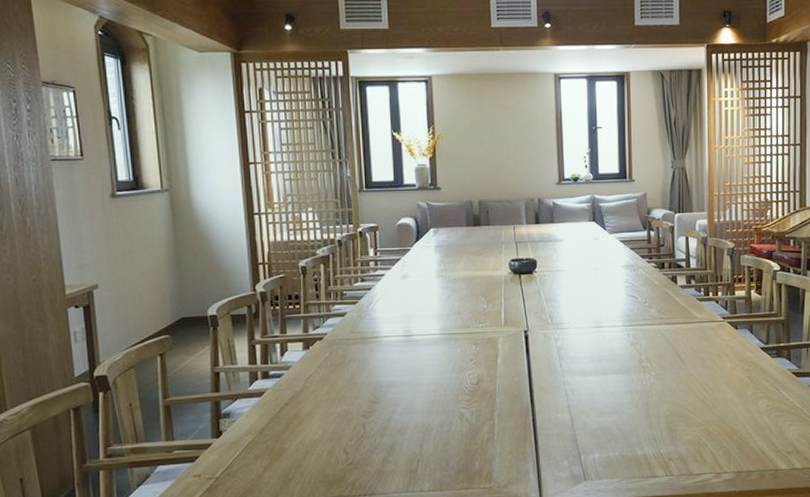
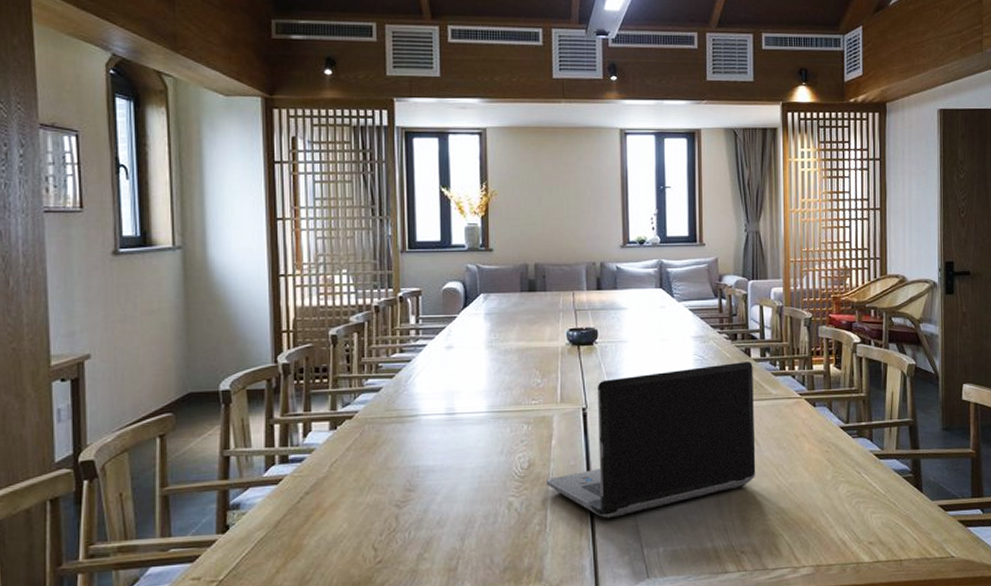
laptop computer: none [493,288,682,429] -> present [546,361,756,519]

